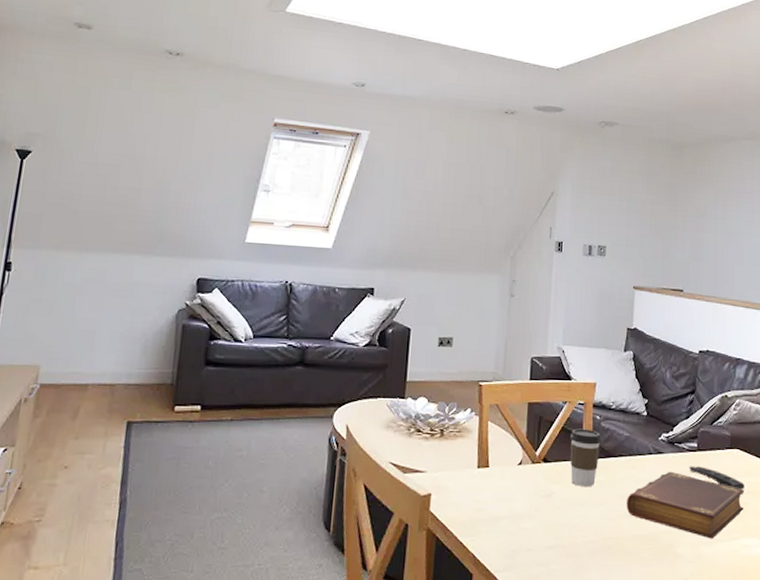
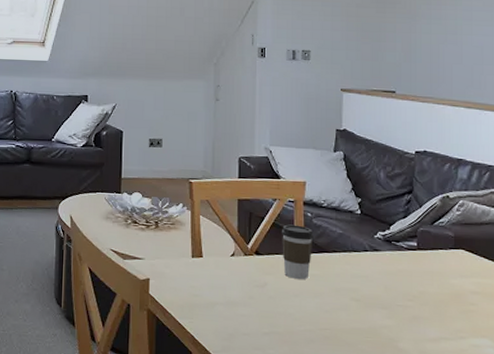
book: present [626,471,744,539] -> none [343,268,472,337]
remote control: present [689,466,744,490] -> none [409,264,472,290]

